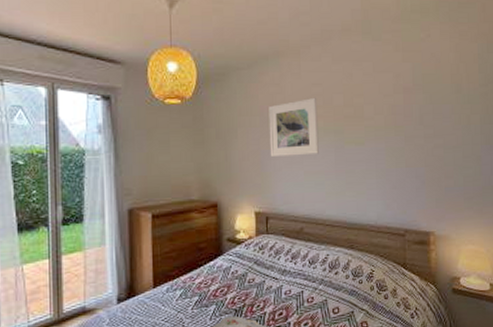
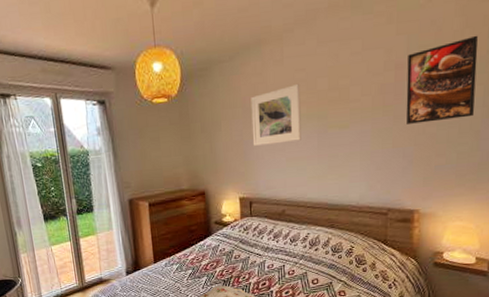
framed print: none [414,70,475,145] -> present [406,35,478,124]

